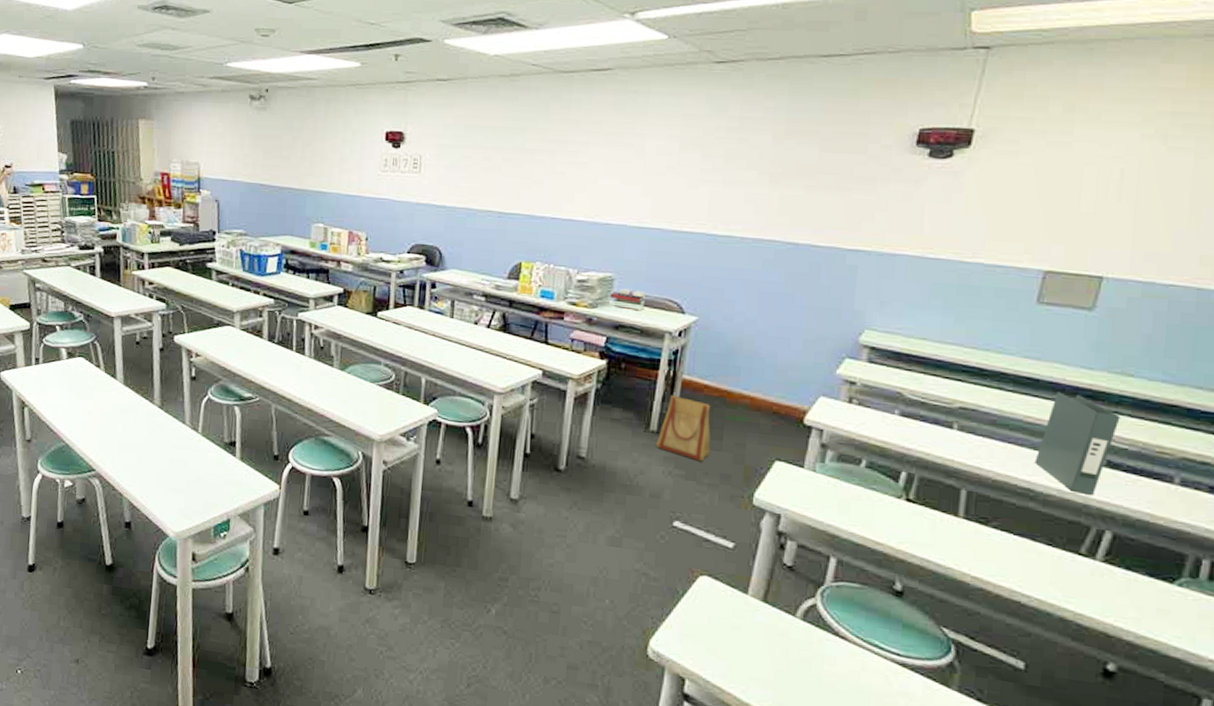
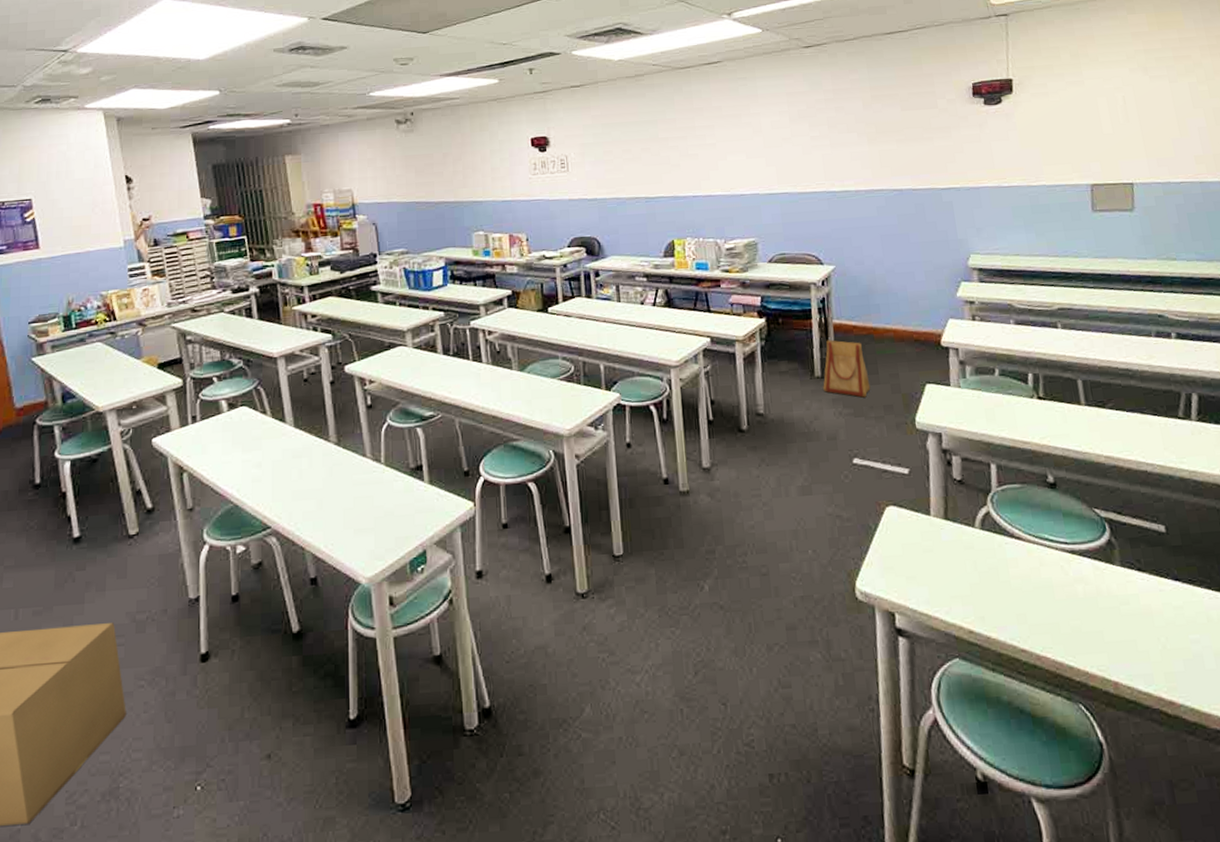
books: present [610,288,647,311] -> none [756,249,789,269]
binder: present [1034,392,1121,495] -> none [1125,282,1177,365]

